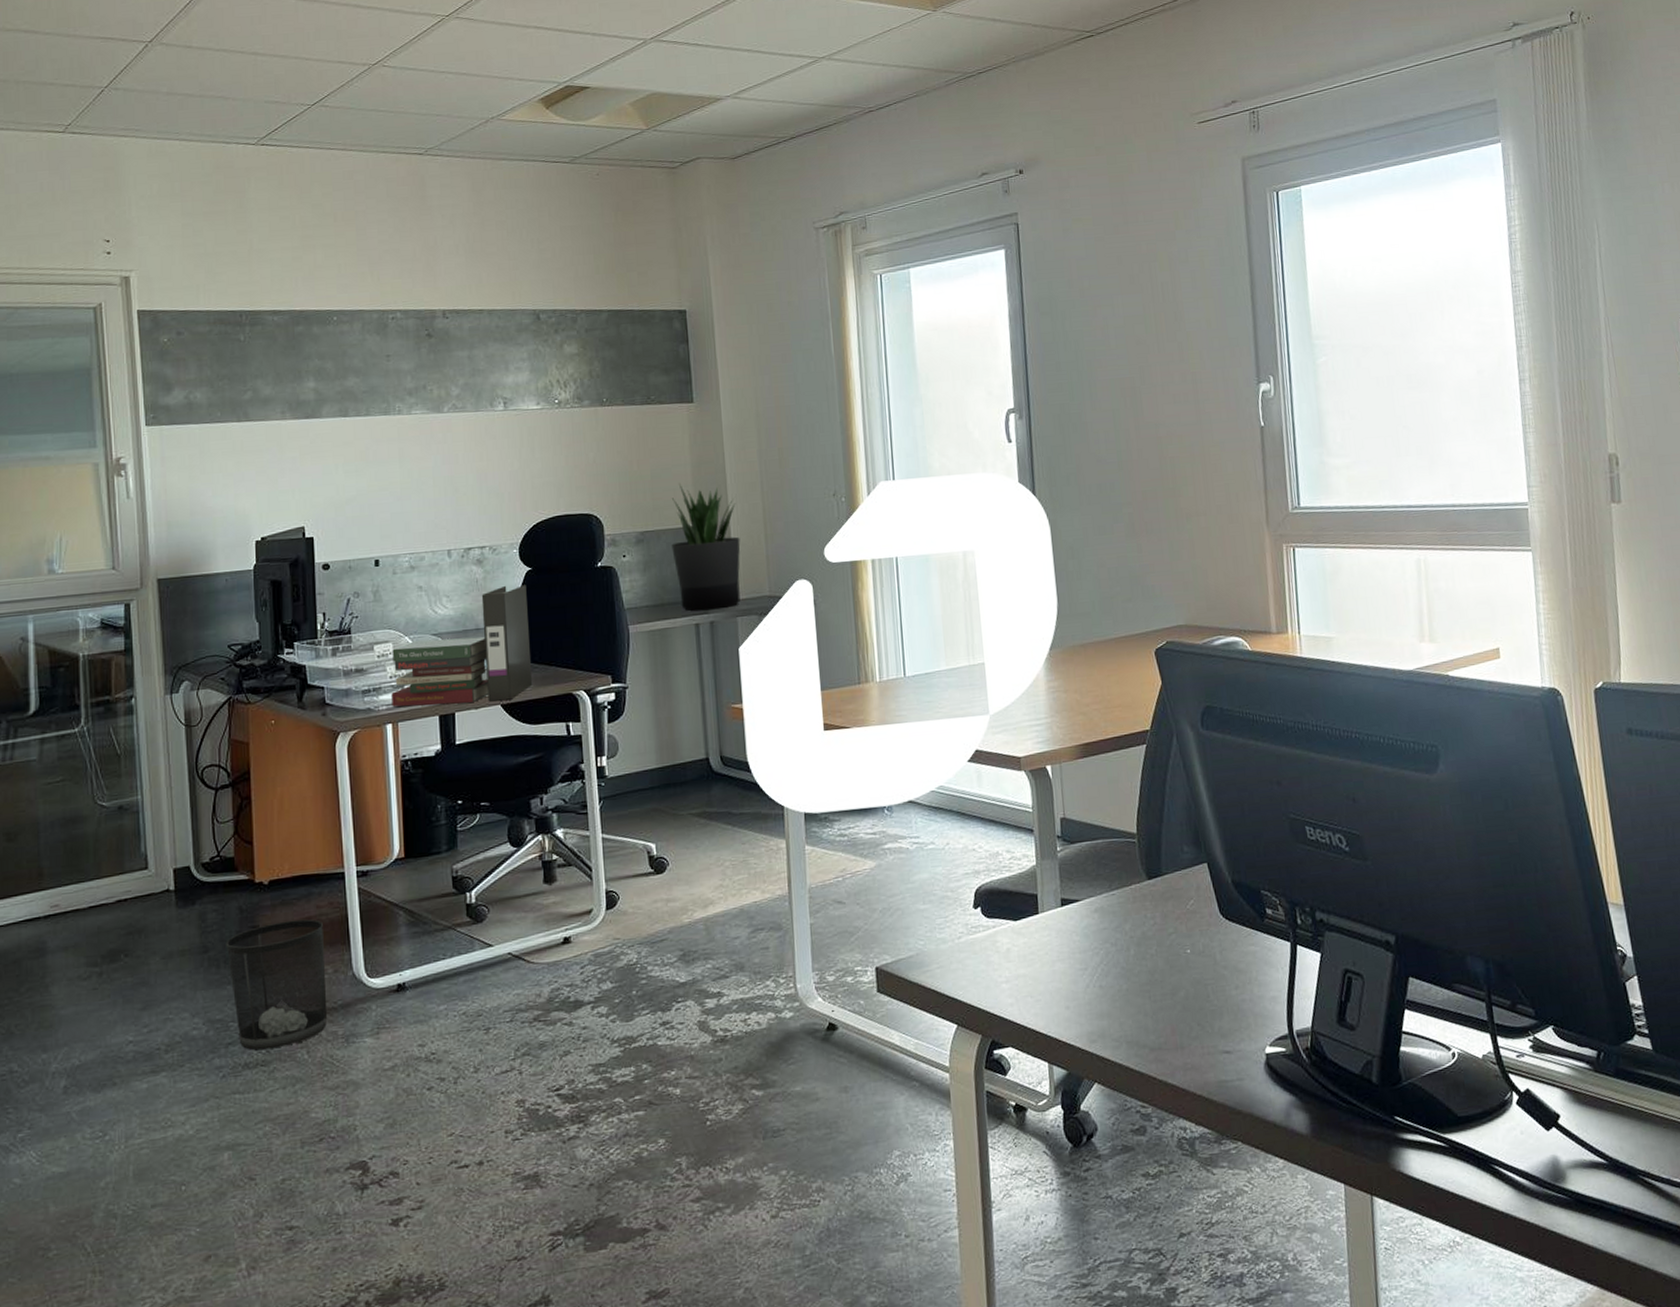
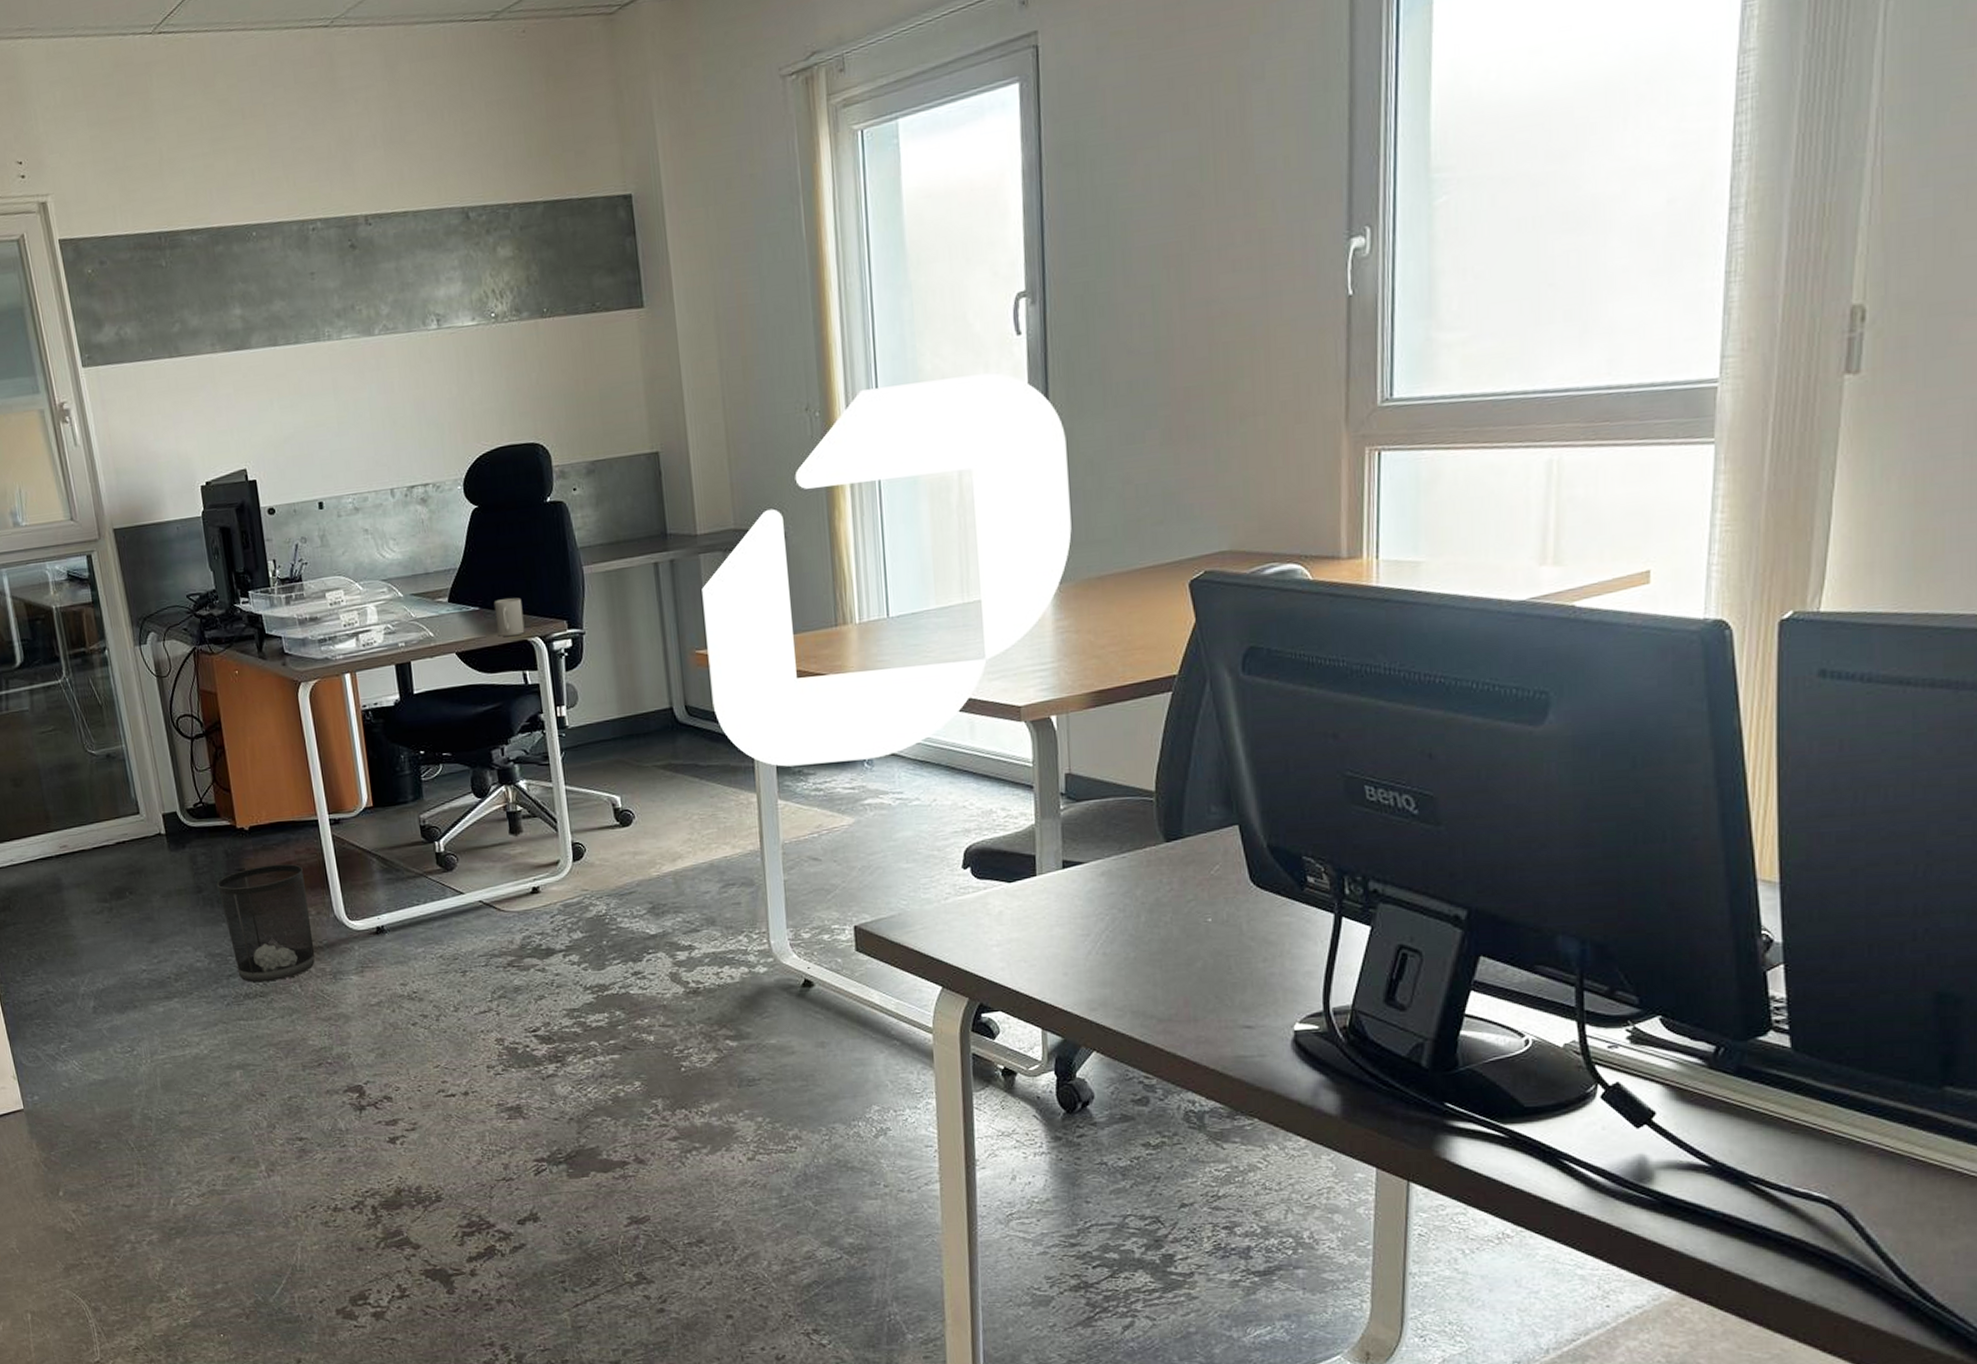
books: present [391,636,489,707] -> none [343,581,443,656]
binder: present [481,585,533,702] -> none [428,524,487,650]
mug: none [541,653,571,690] -> present [493,597,525,637]
planter: present [671,484,741,611] -> none [624,404,703,548]

